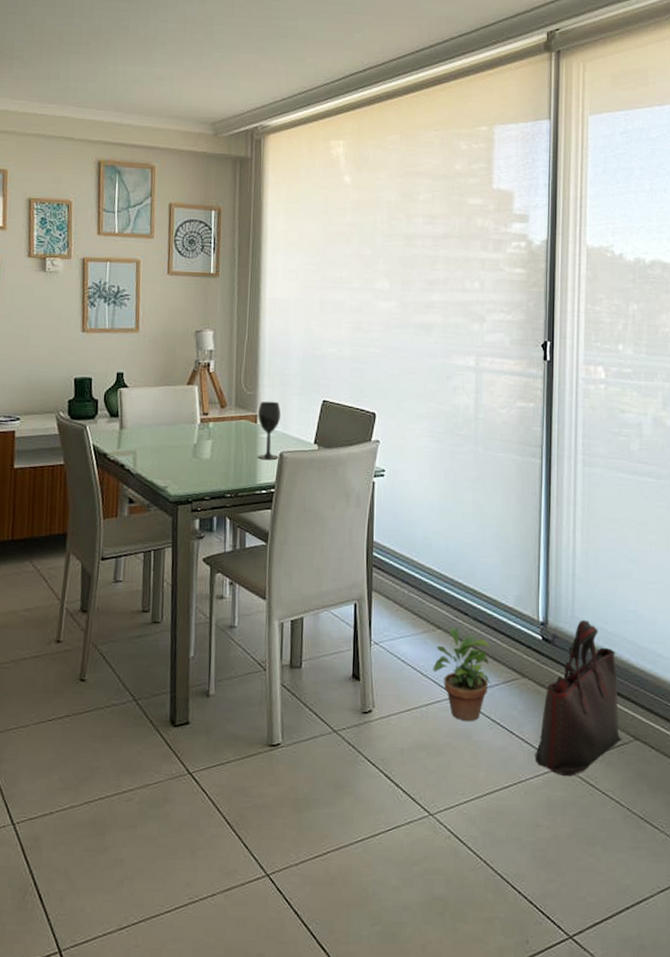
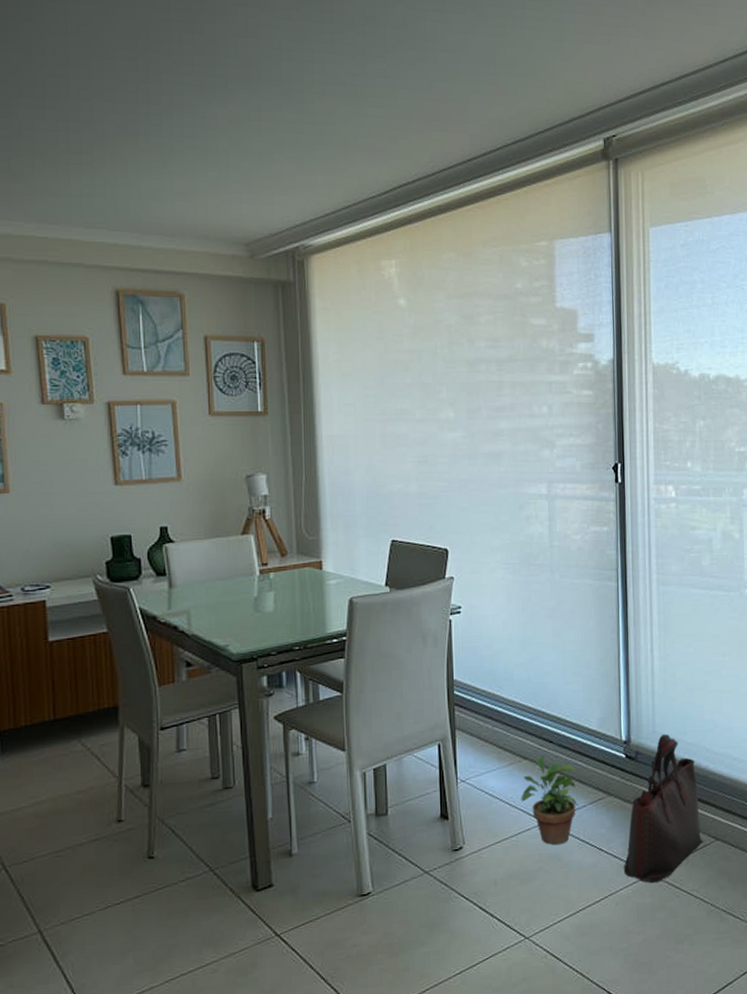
wine glass: present [257,401,281,460] -> none [321,545,348,608]

